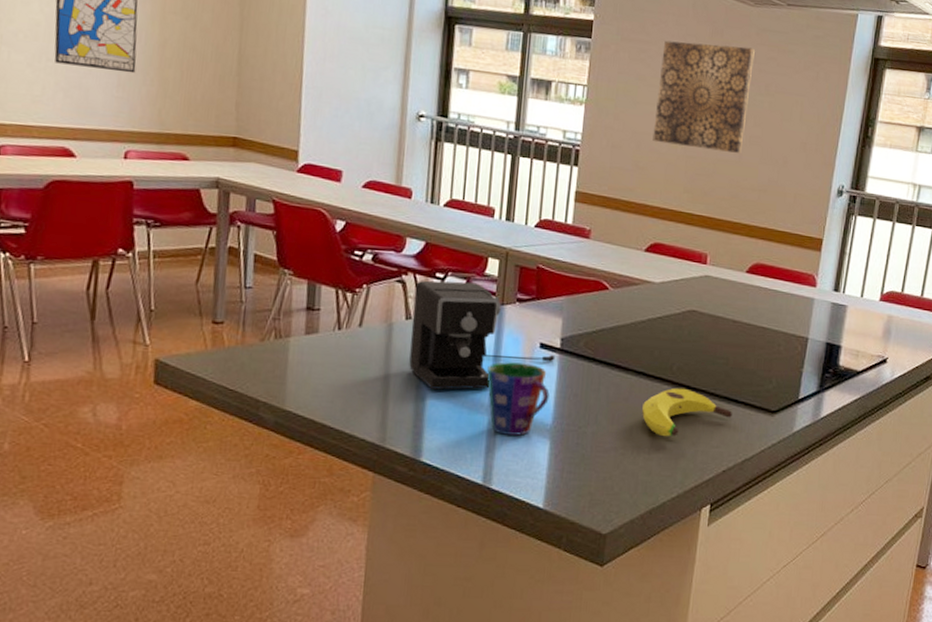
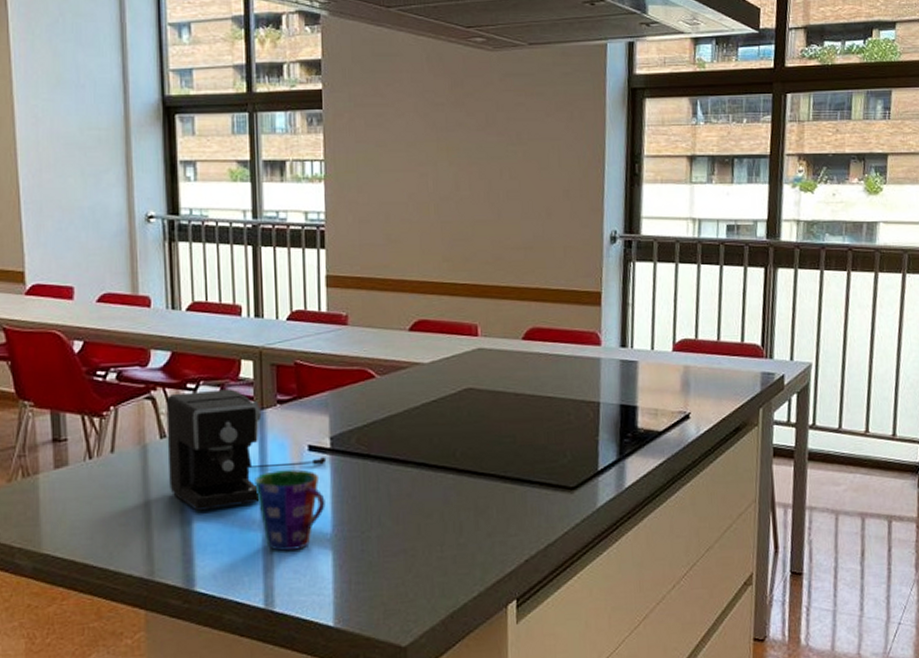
banana: present [642,388,732,437] -> none [428,474,527,531]
wall art: present [652,40,755,153] -> none [400,95,501,212]

